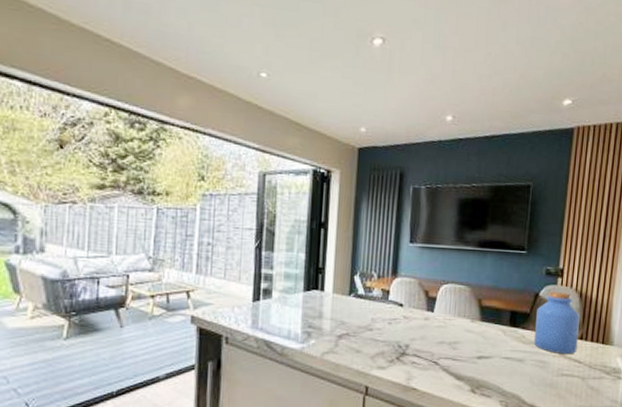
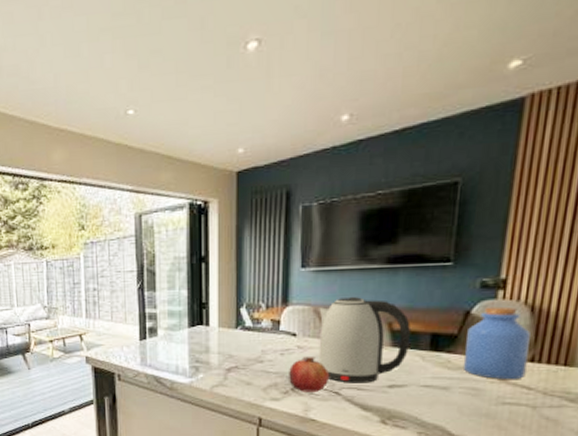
fruit: none [395,327,430,361] -> present [289,357,330,392]
kettle: none [421,273,495,354] -> present [318,296,411,383]

